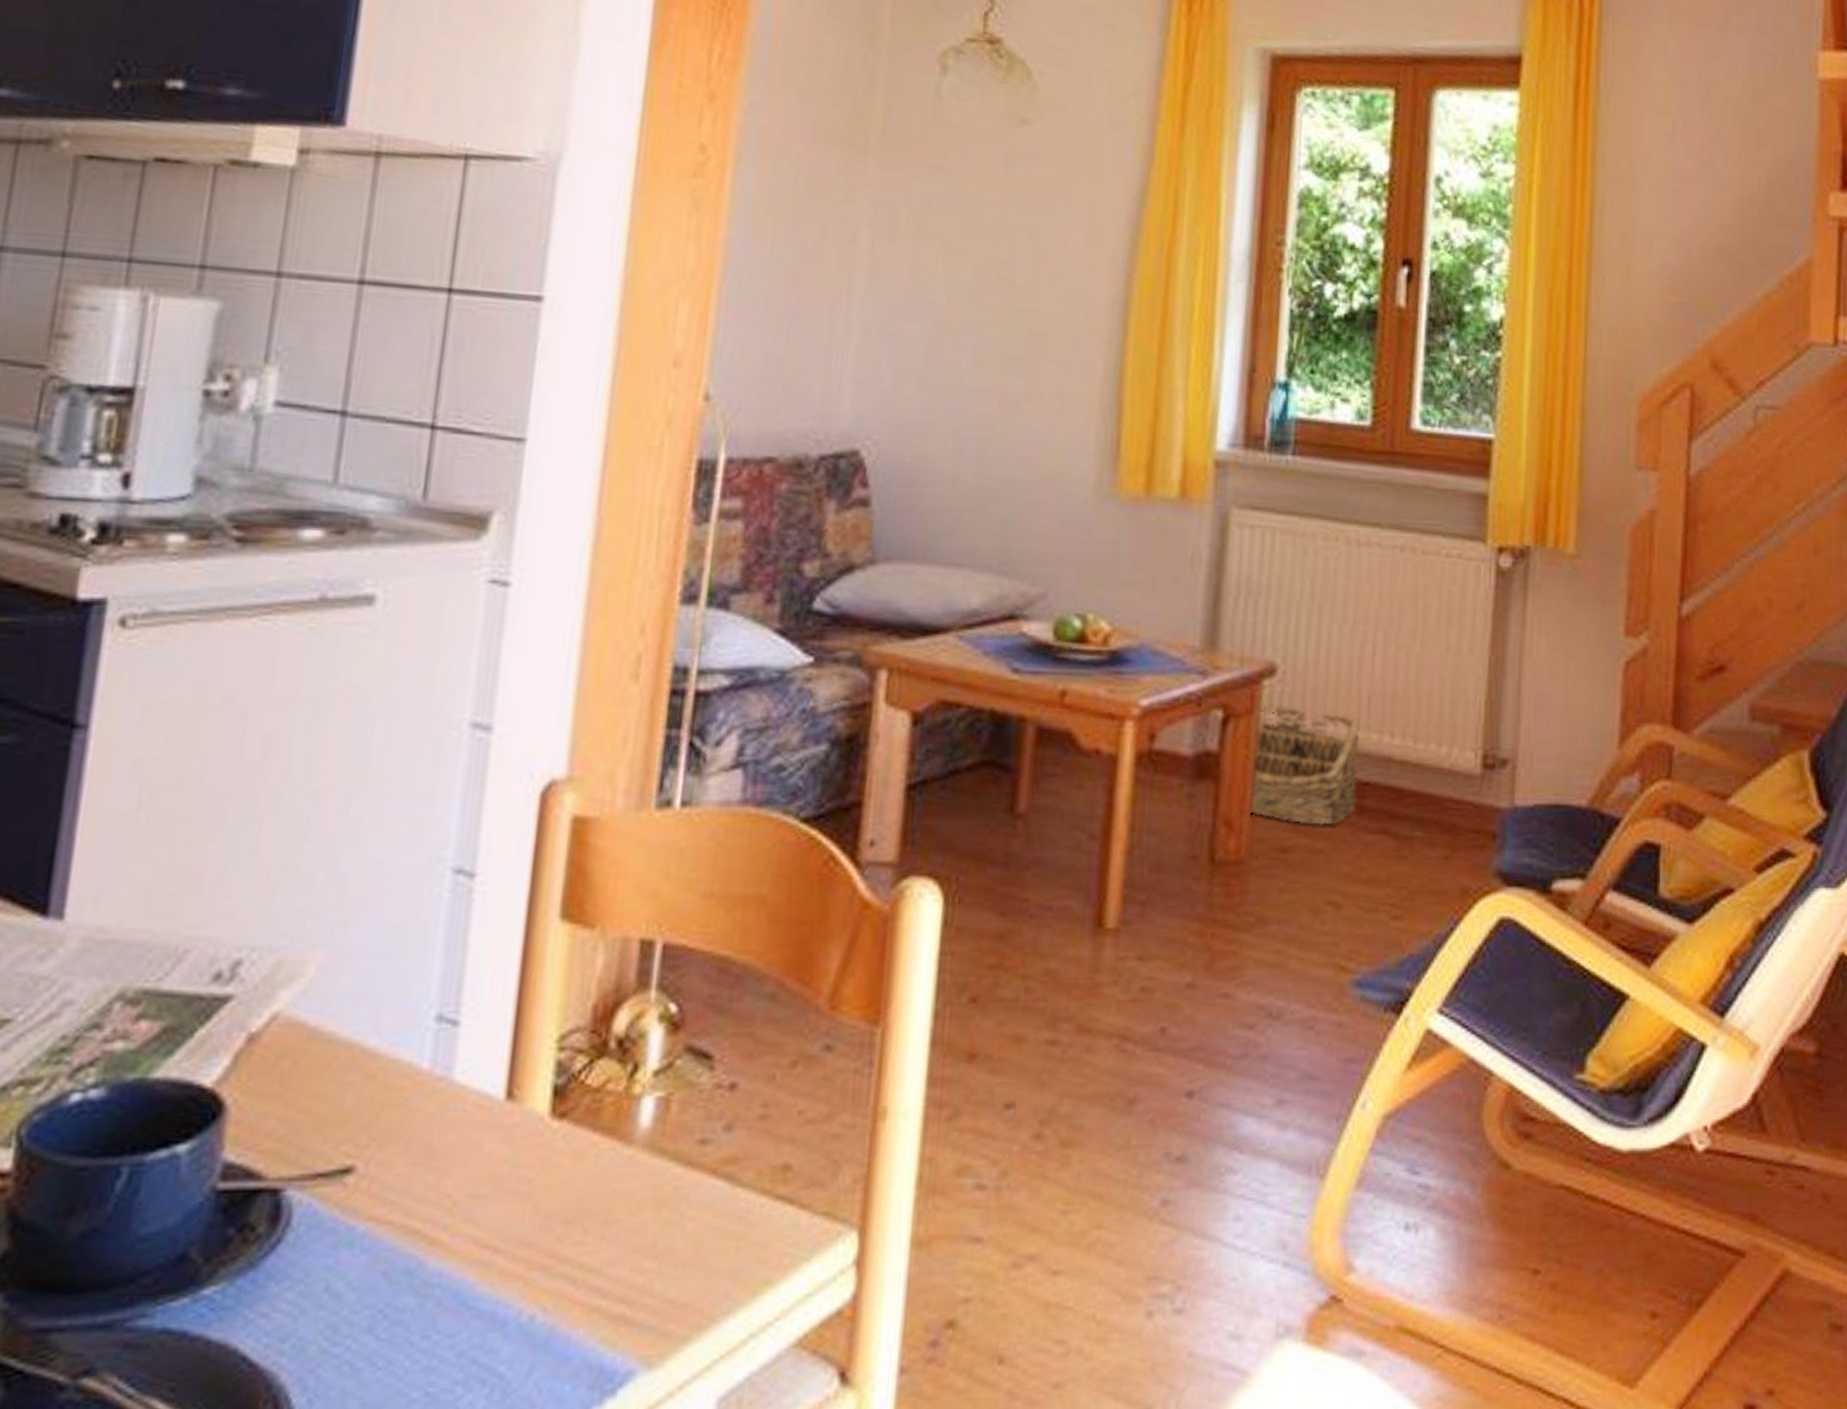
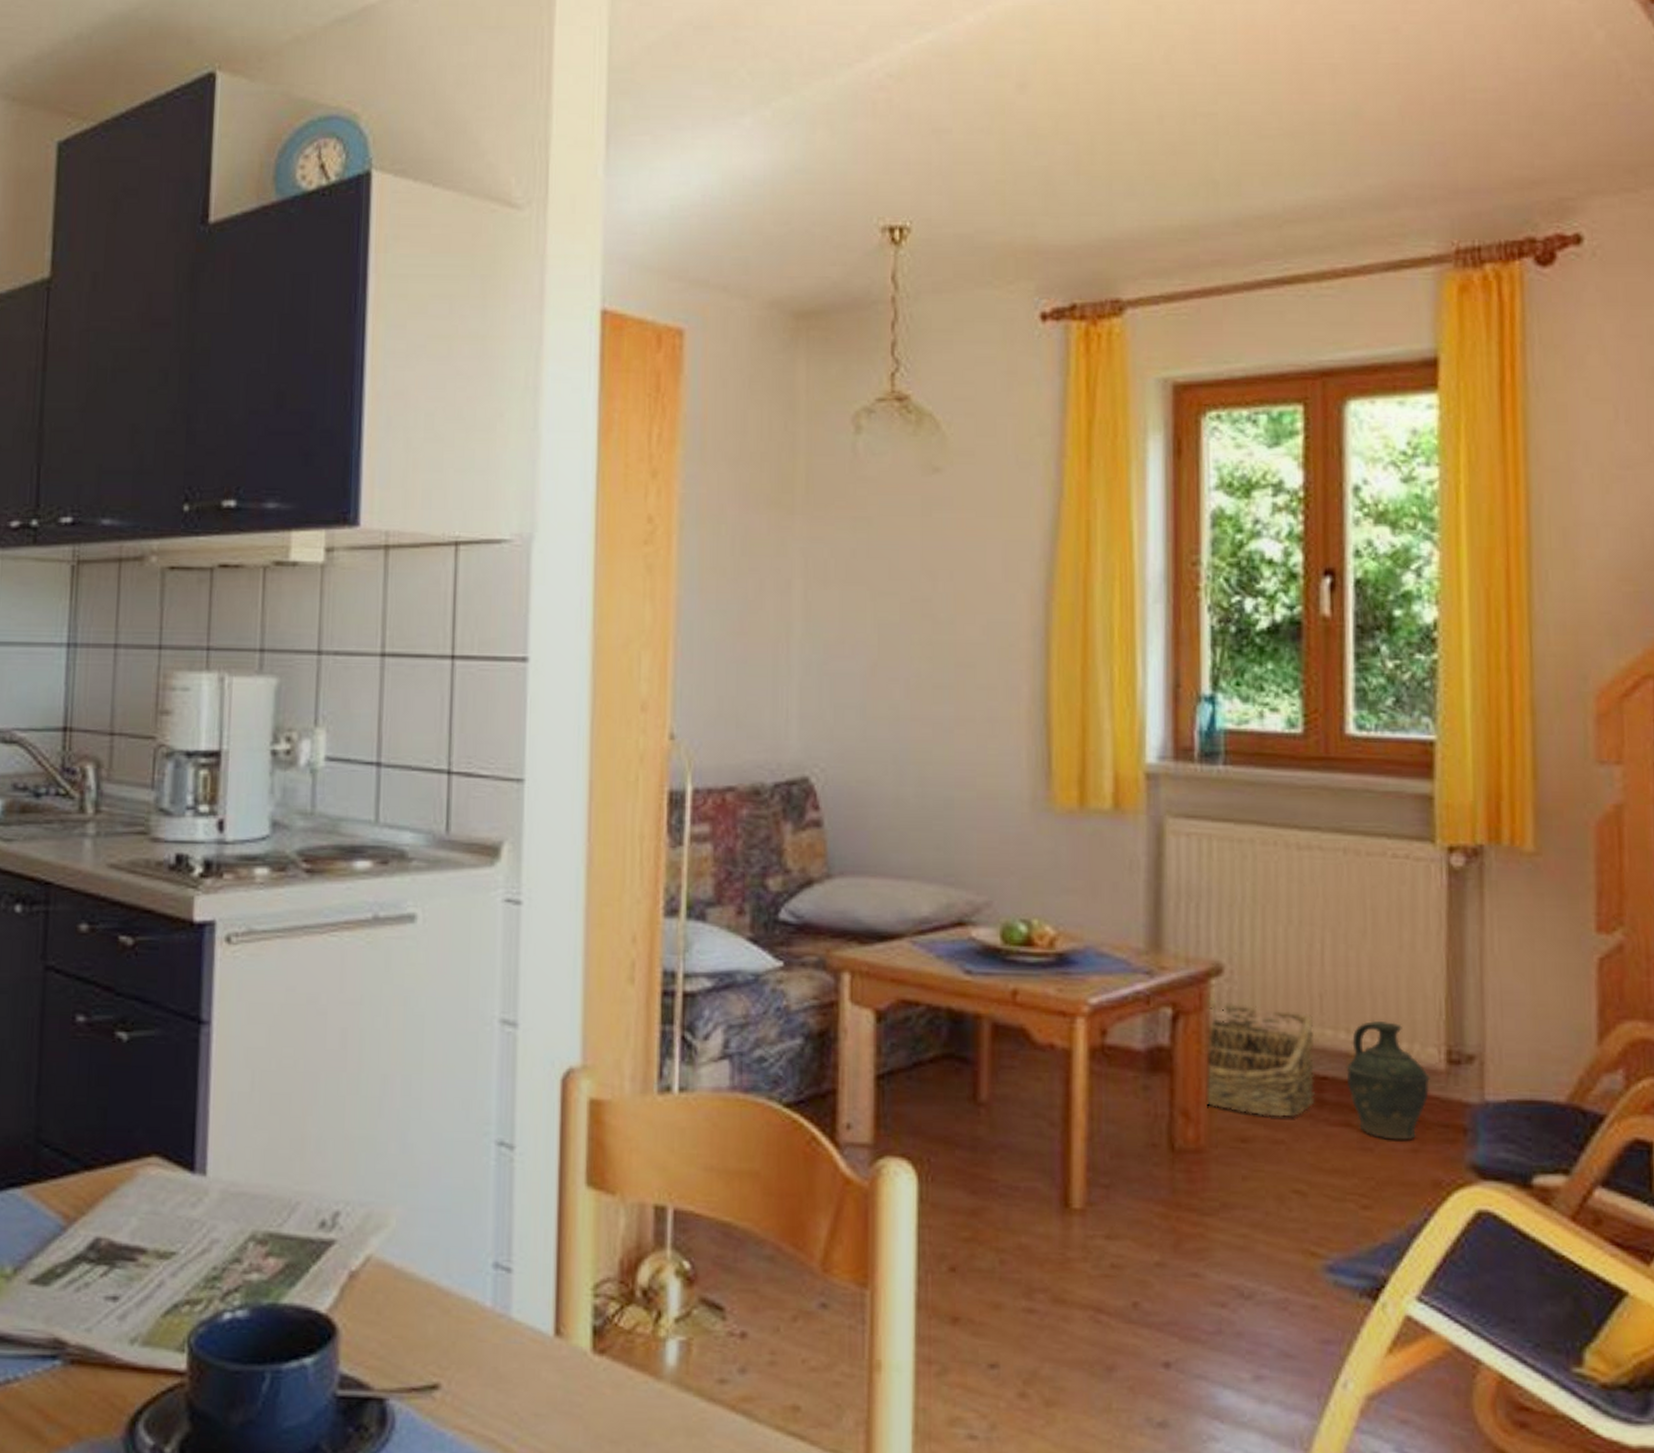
ceramic jug: none [1387,723,1466,847] -> present [1346,1020,1430,1140]

